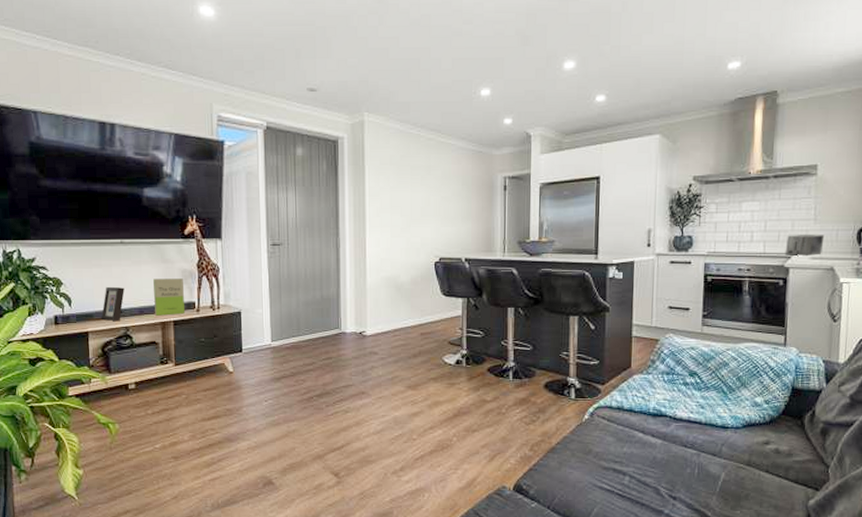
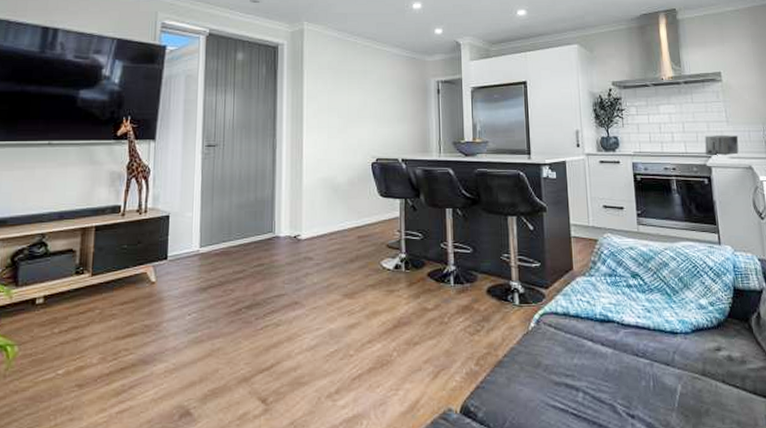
picture frame: present [101,286,125,322] -> none [16,189,46,228]
book: present [153,279,185,316] -> none [76,181,111,221]

